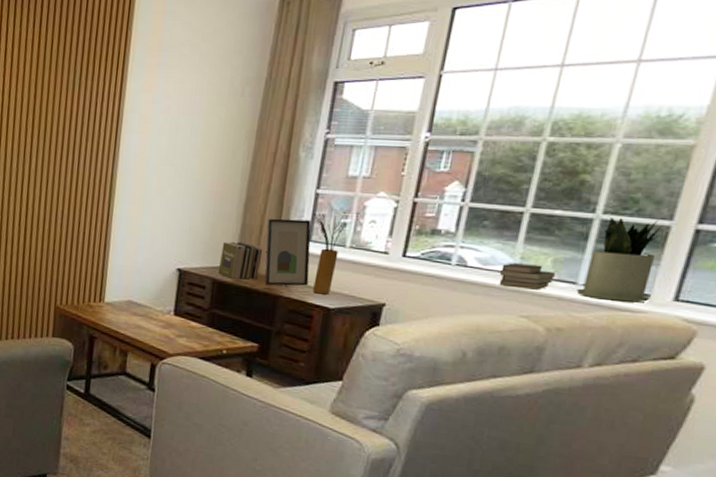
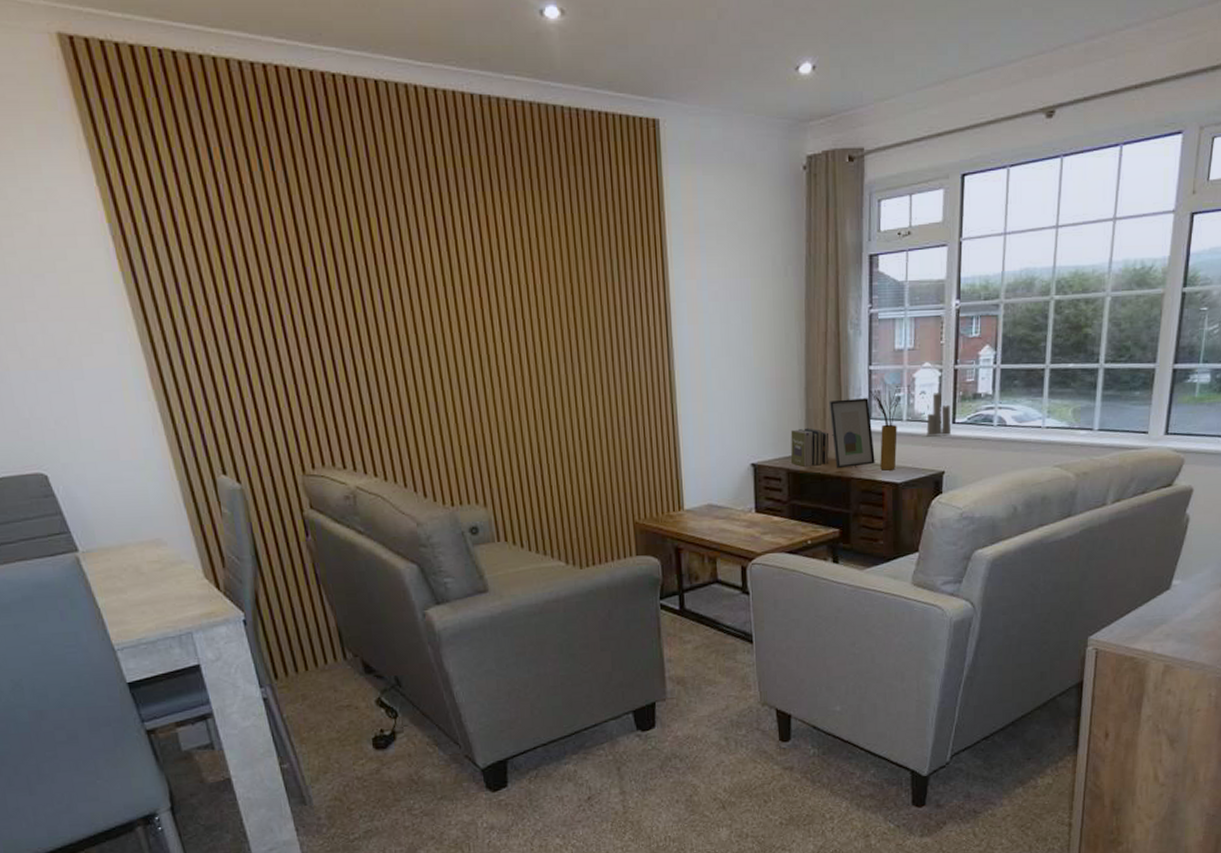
candle: none [370,221,403,269] -> present [926,390,952,437]
books: present [499,263,555,290] -> none [1033,416,1076,440]
planter: present [576,217,663,303] -> none [1094,363,1150,442]

